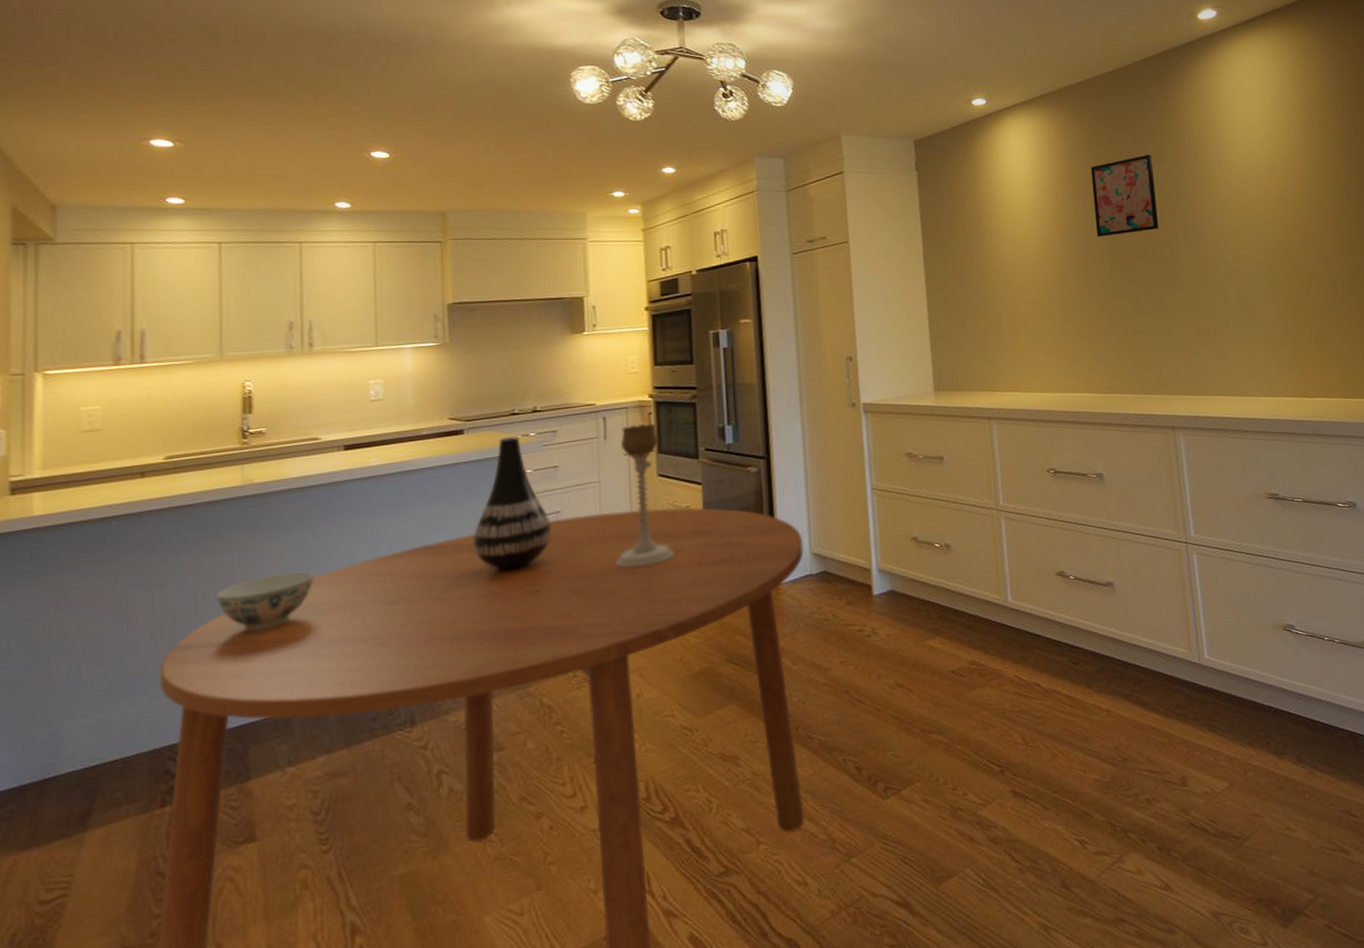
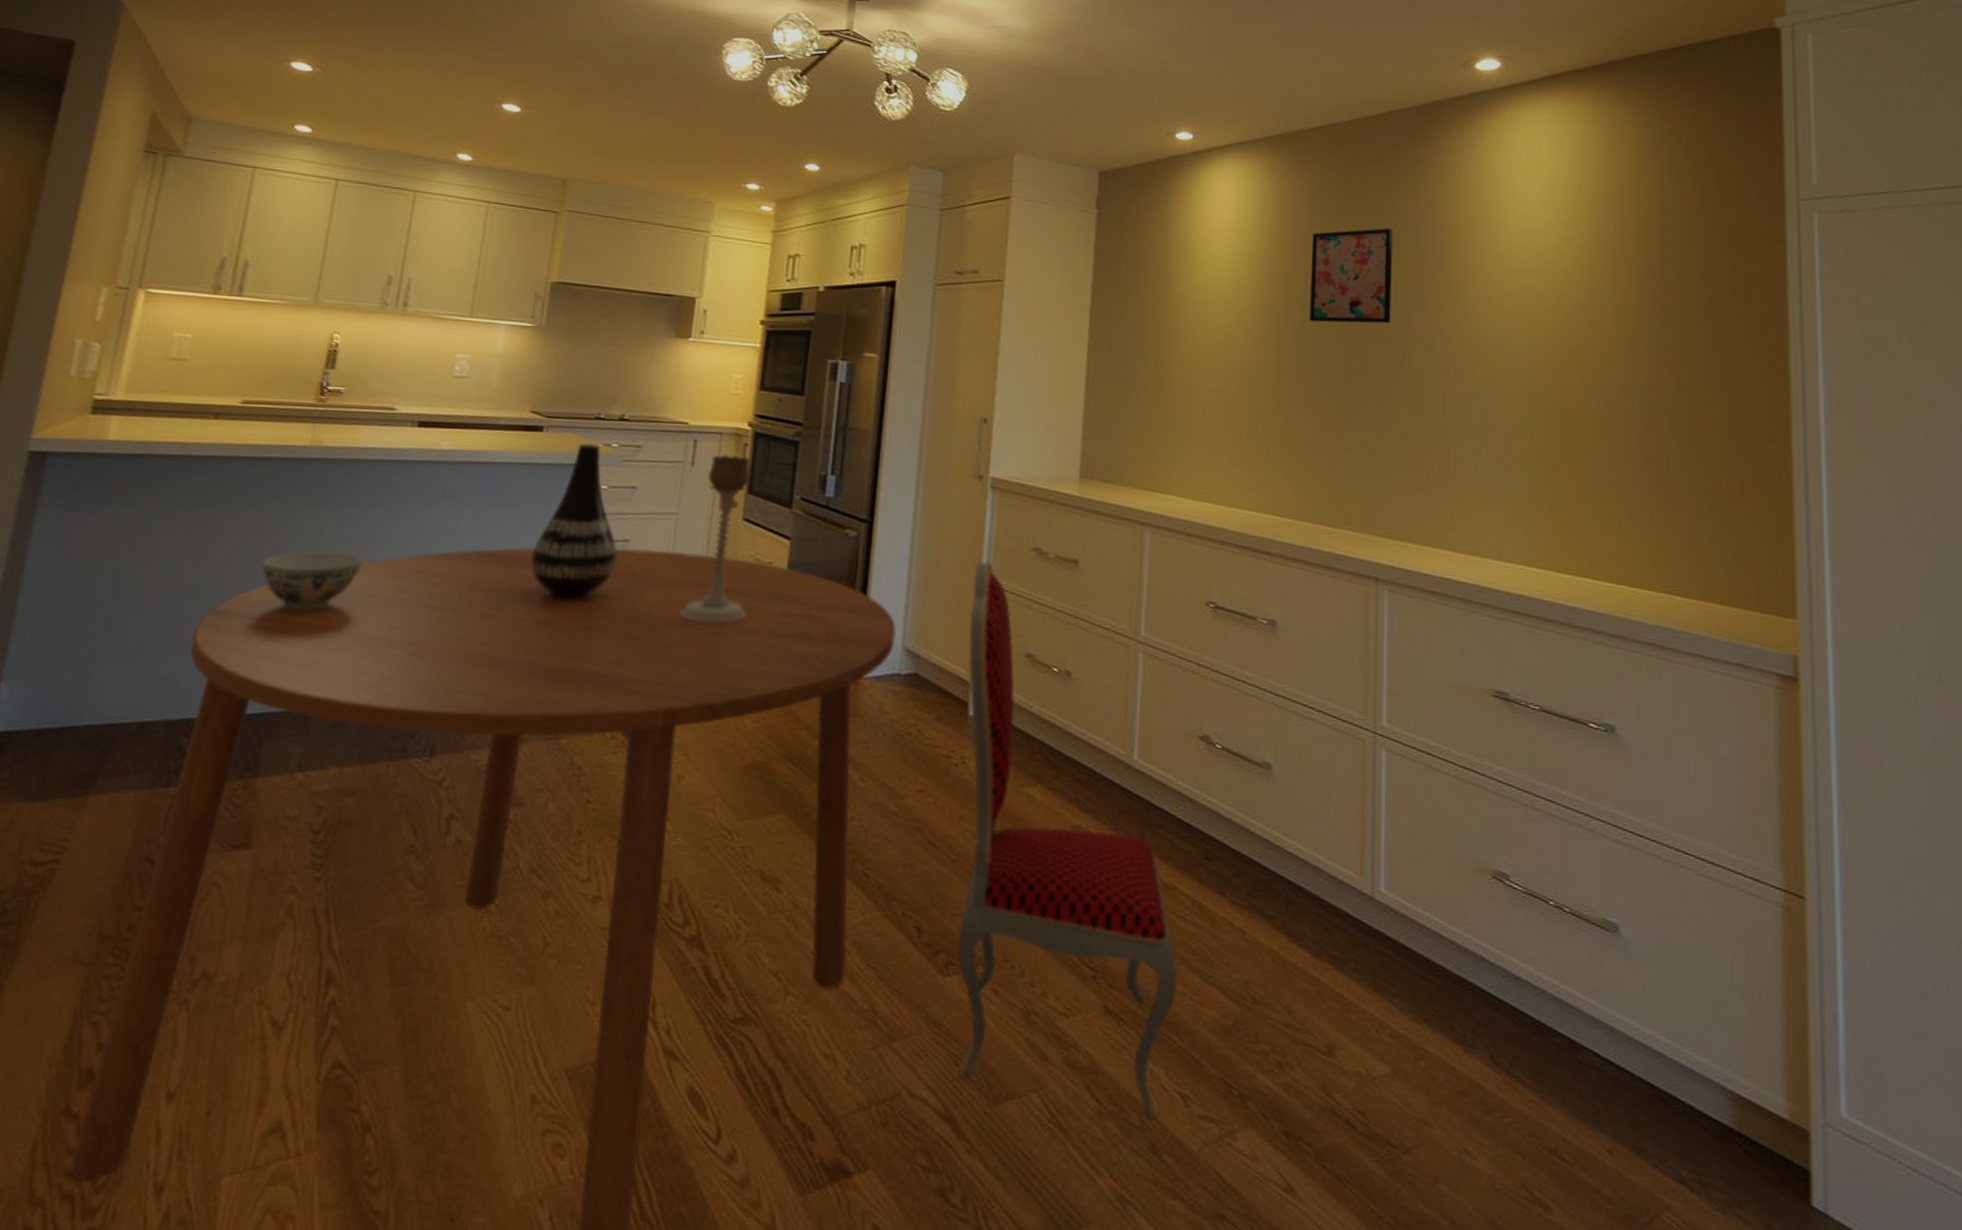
dining chair: none [859,471,1066,873] -> present [957,561,1179,1120]

